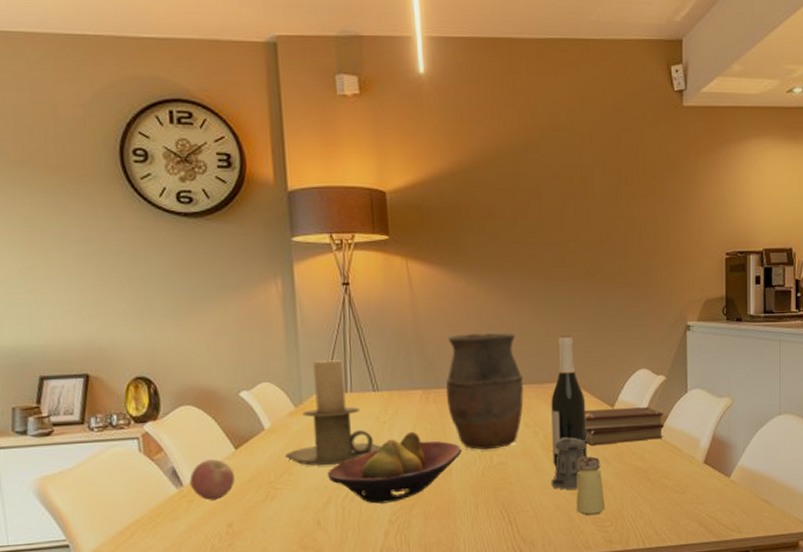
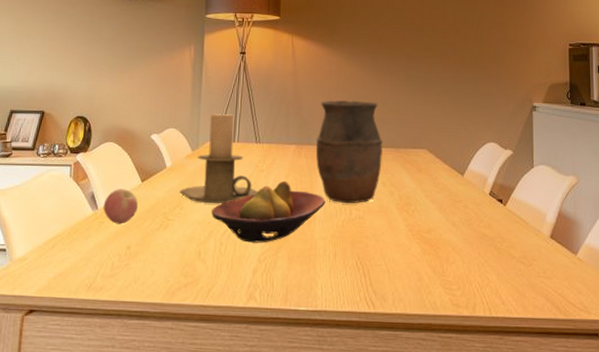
wine bottle: present [551,334,587,466] -> none [406,106,438,226]
pepper shaker: present [551,437,592,490] -> none [403,199,442,249]
saltshaker: present [576,456,605,516] -> none [426,219,453,277]
book set: present [585,407,664,446] -> none [437,176,511,210]

